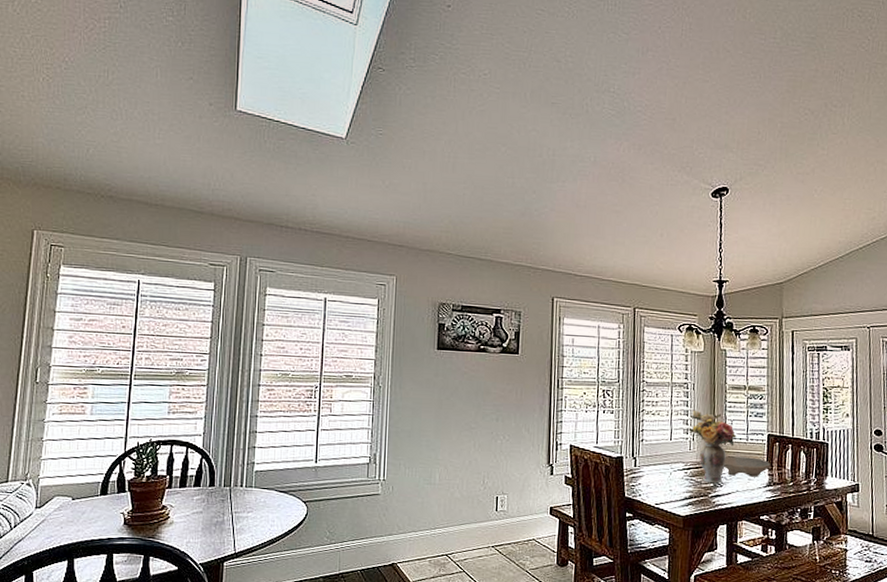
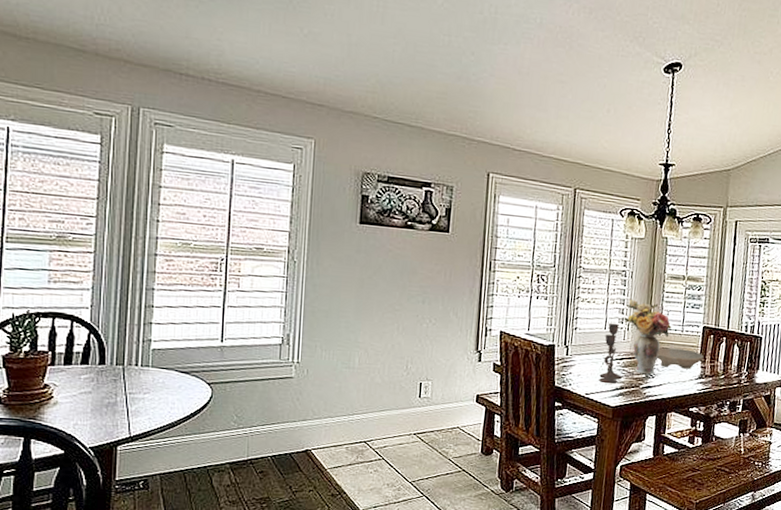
candlestick: none [668,433,690,493] -> present [599,323,622,383]

